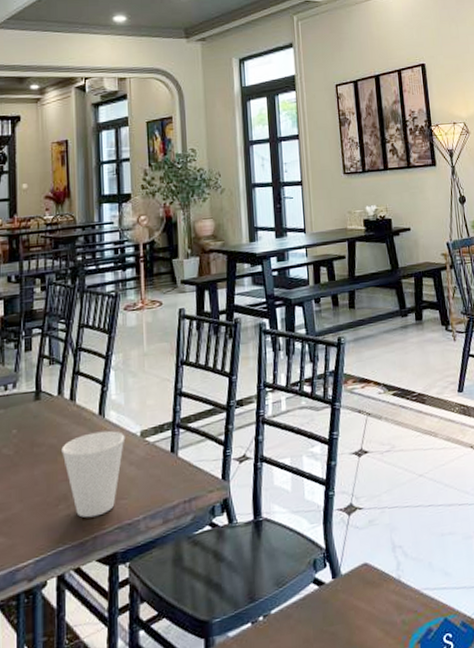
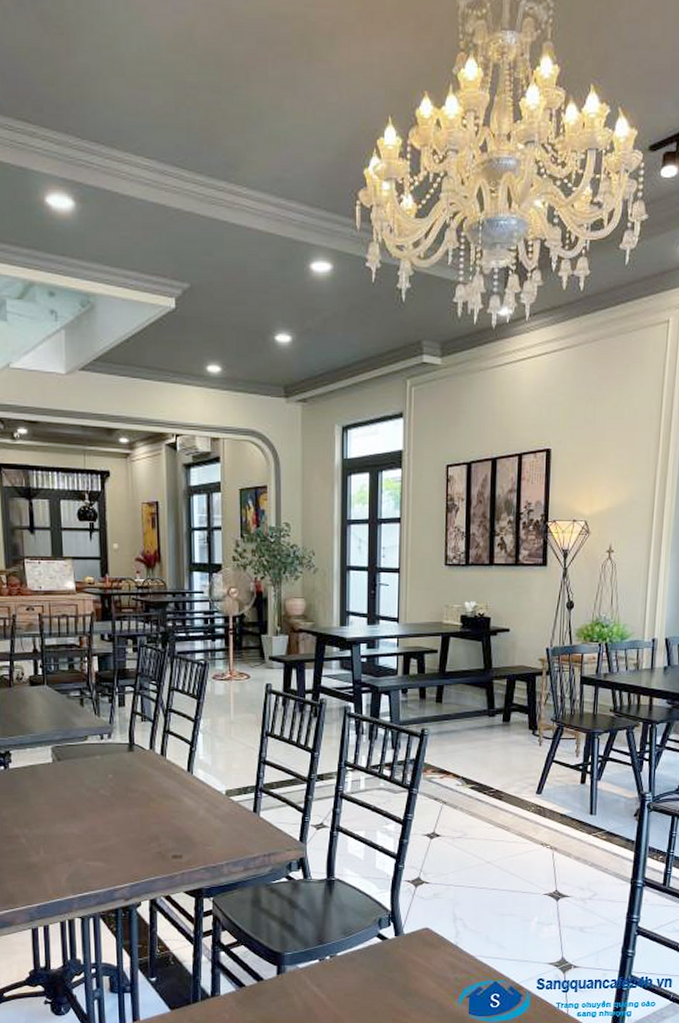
cup: present [61,430,125,518] -> none [153,786,212,857]

